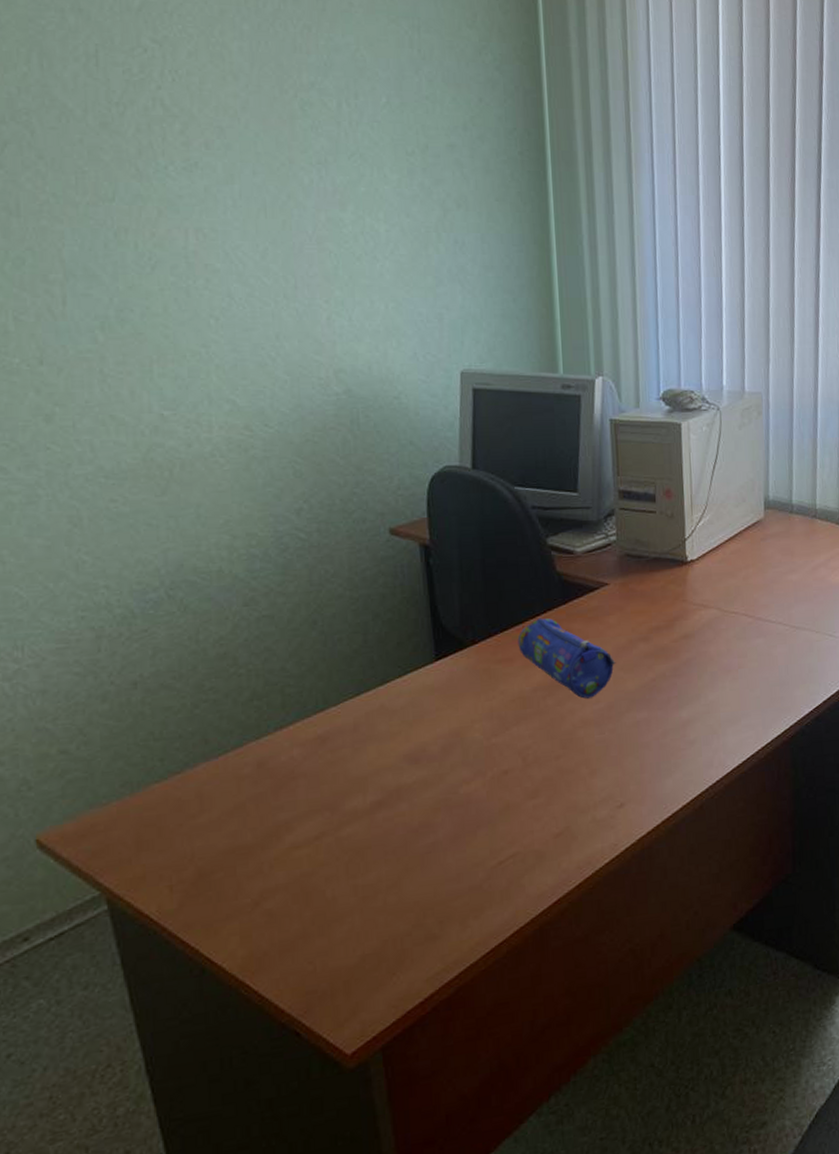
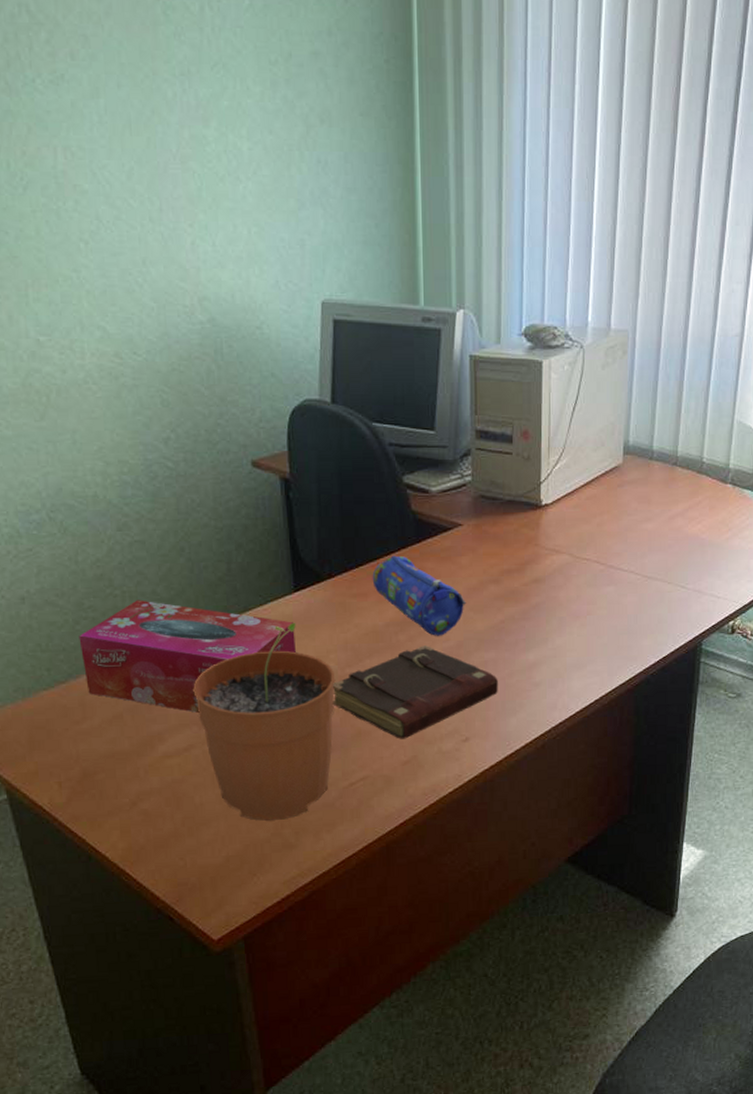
tissue box: none [197,677,438,797] -> present [79,600,296,713]
plant pot: none [325,692,481,912] -> present [193,622,336,821]
book: none [477,709,652,810] -> present [332,645,498,739]

